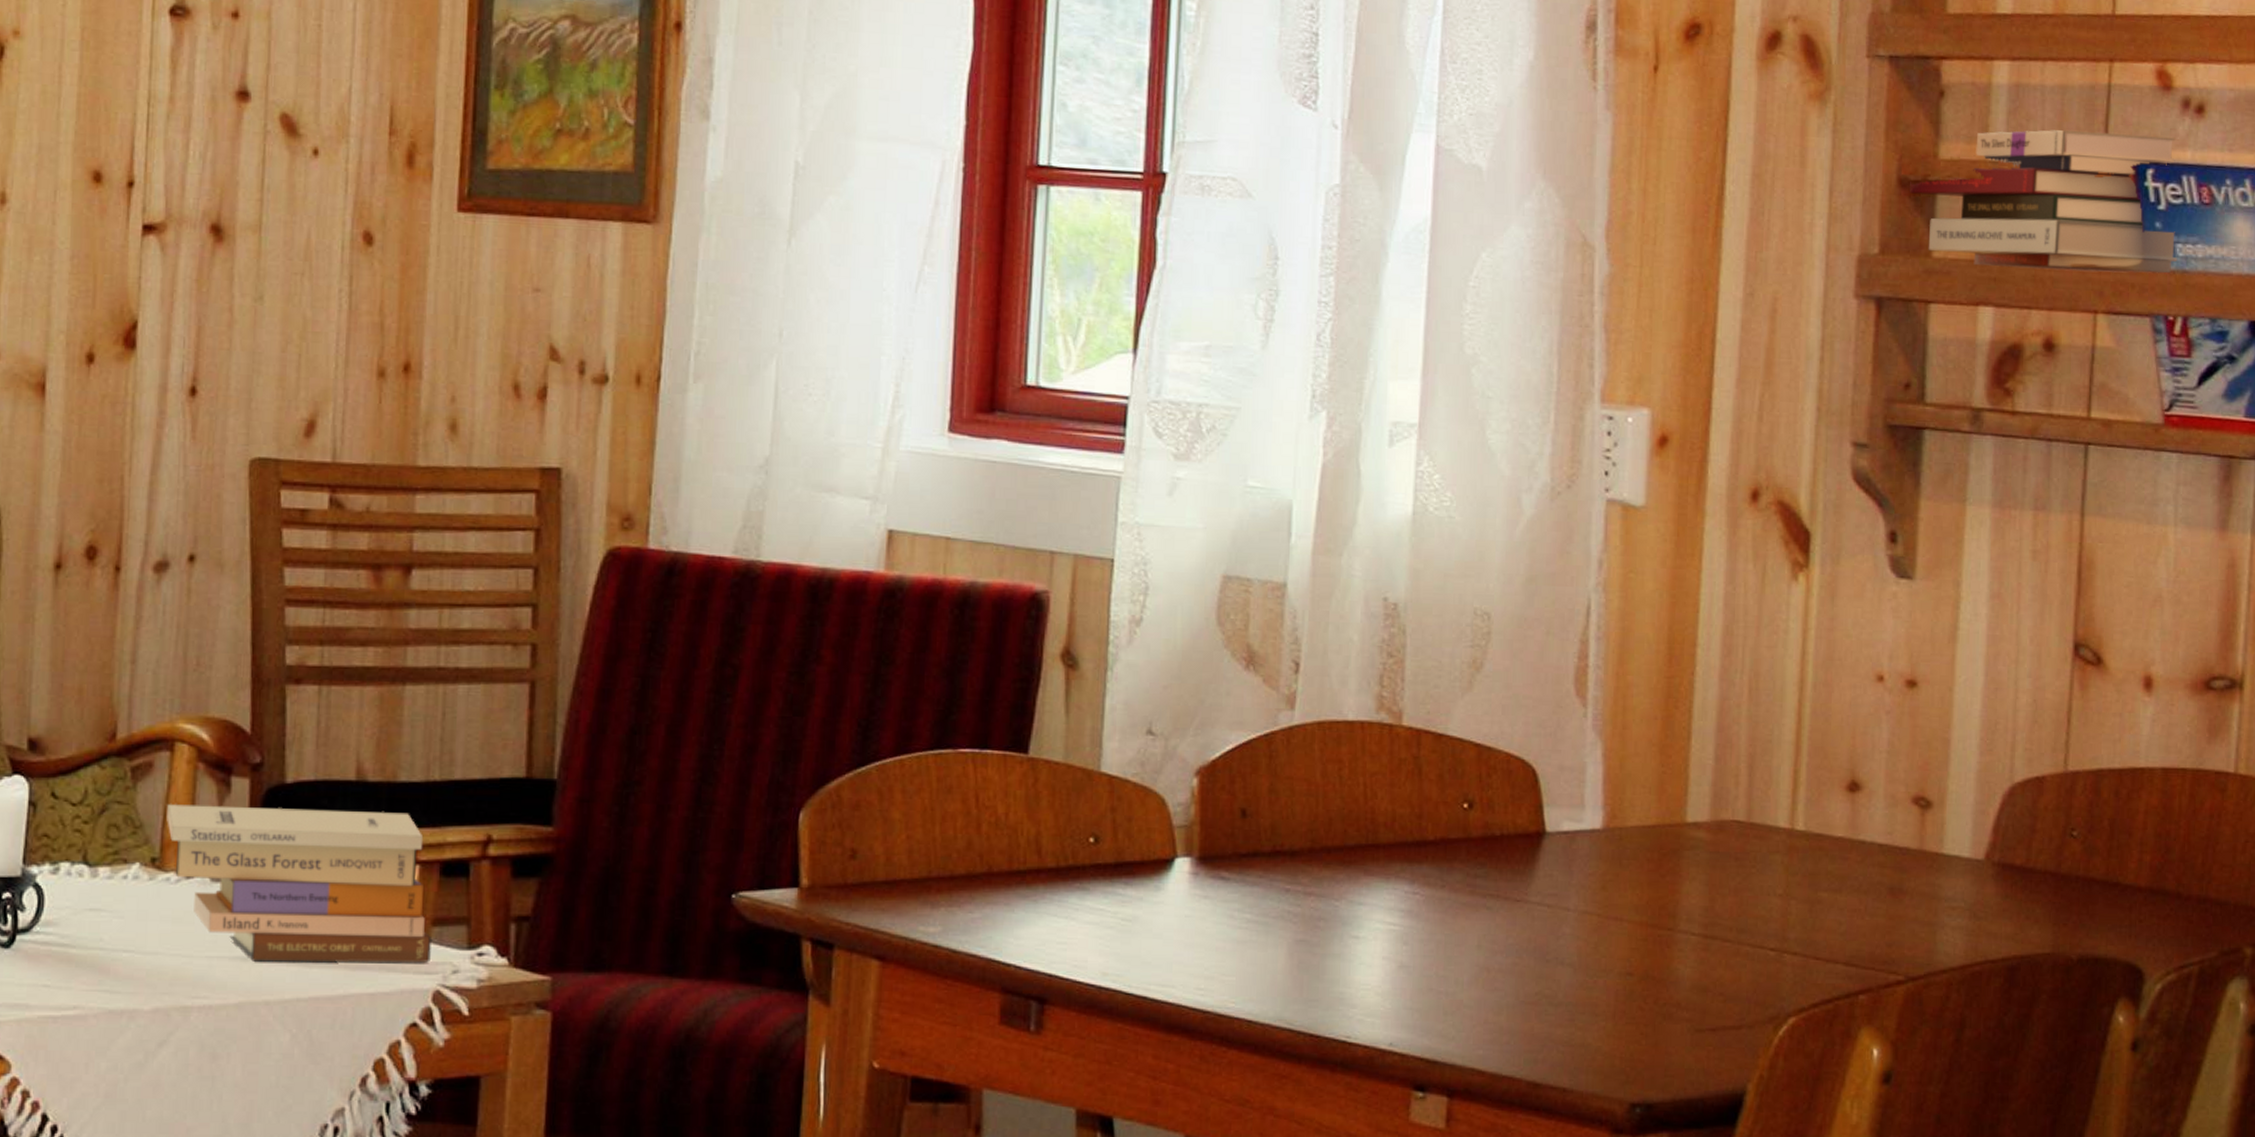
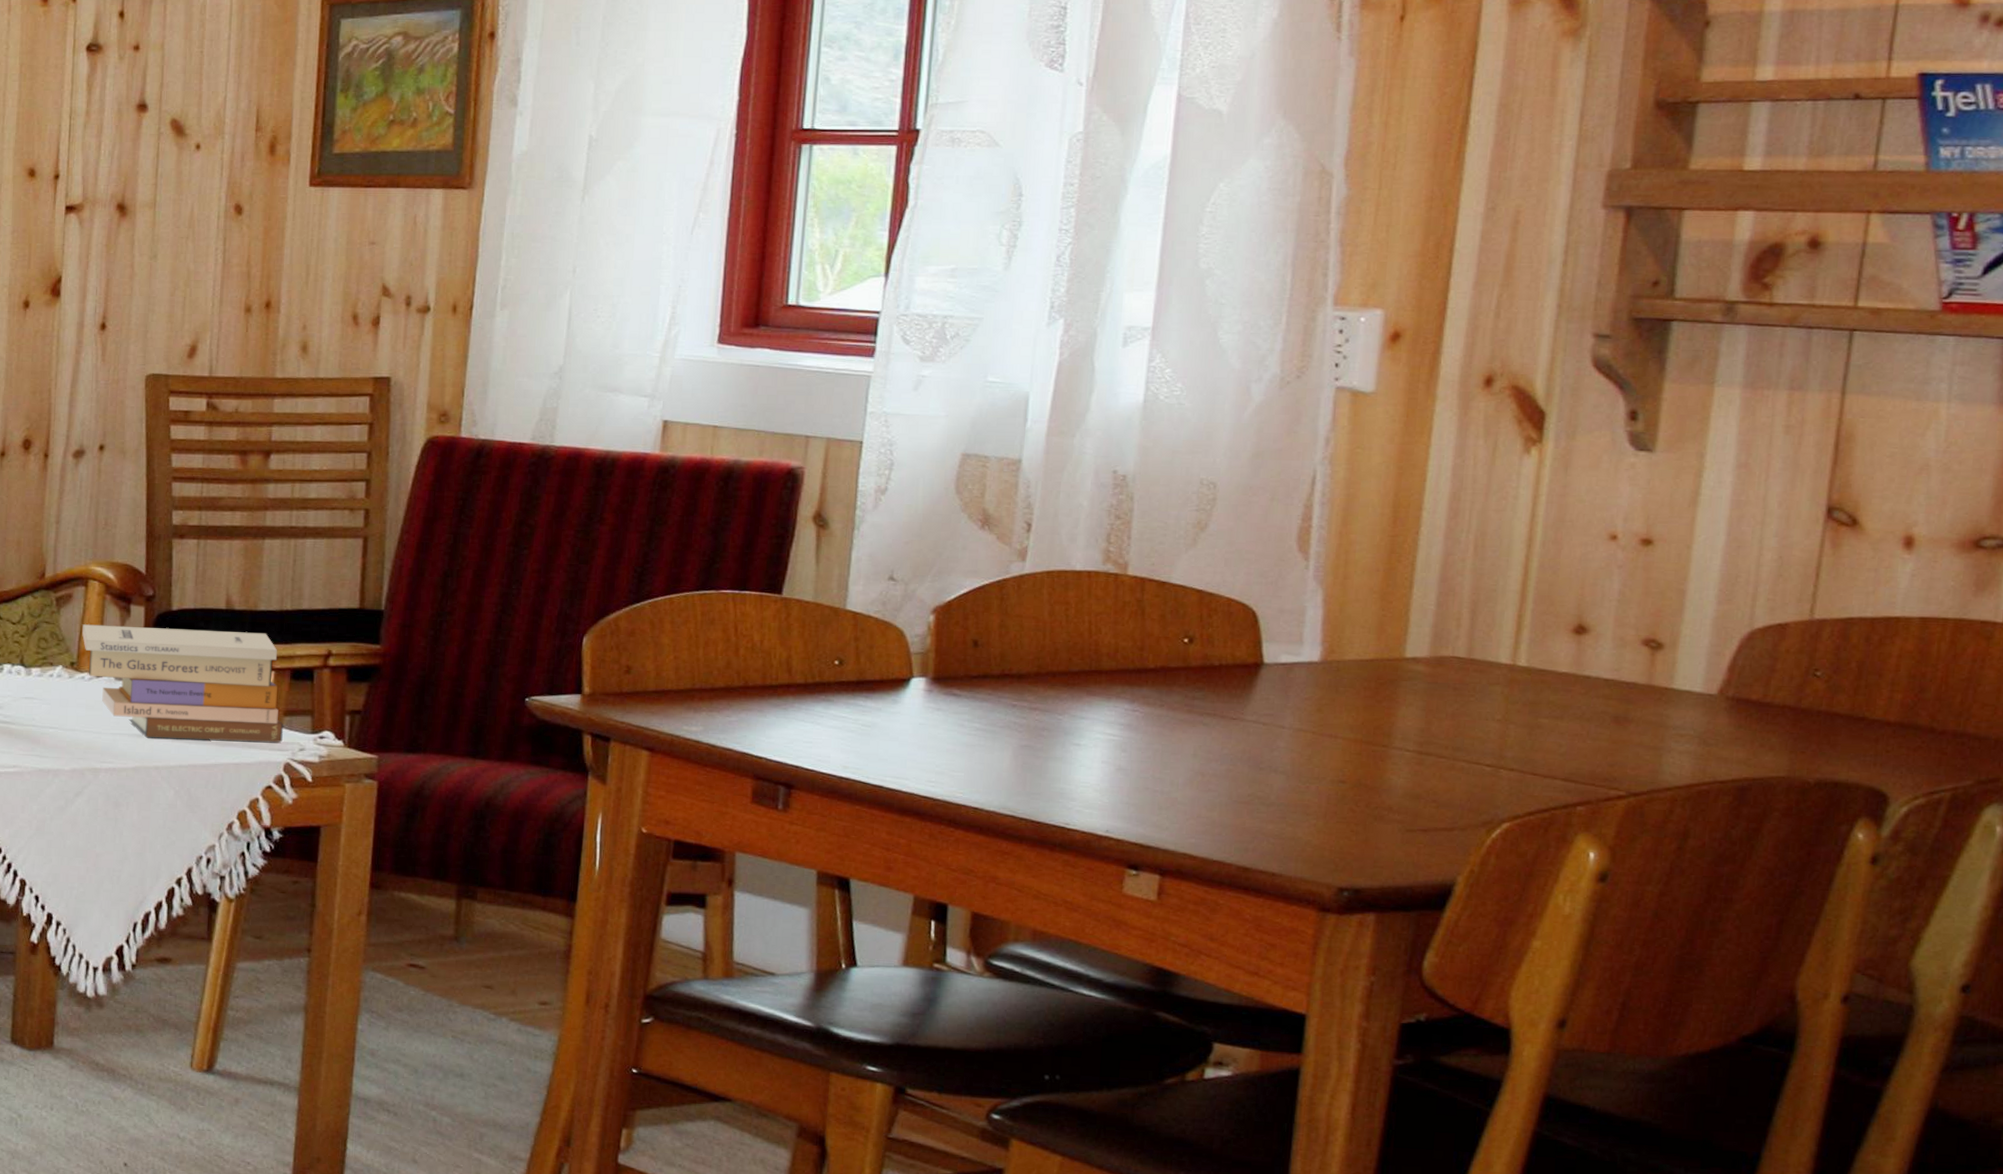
books: present [1910,129,2178,274] -> none [1667,49,1971,176]

